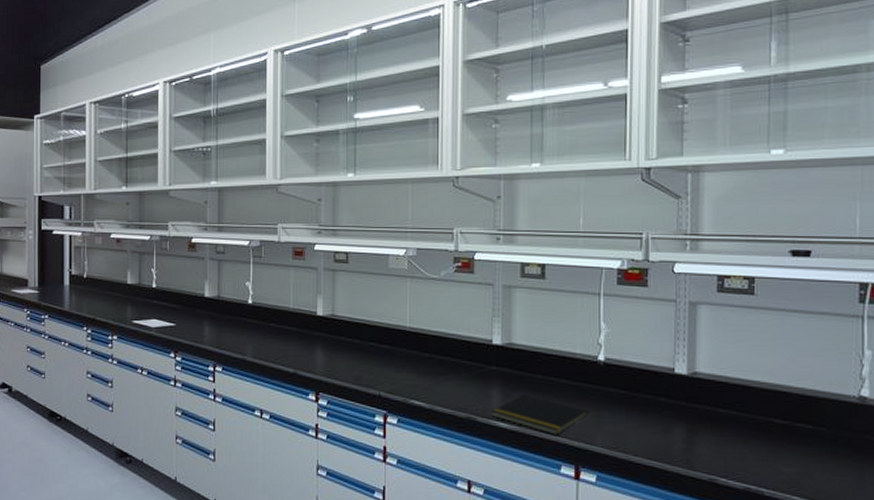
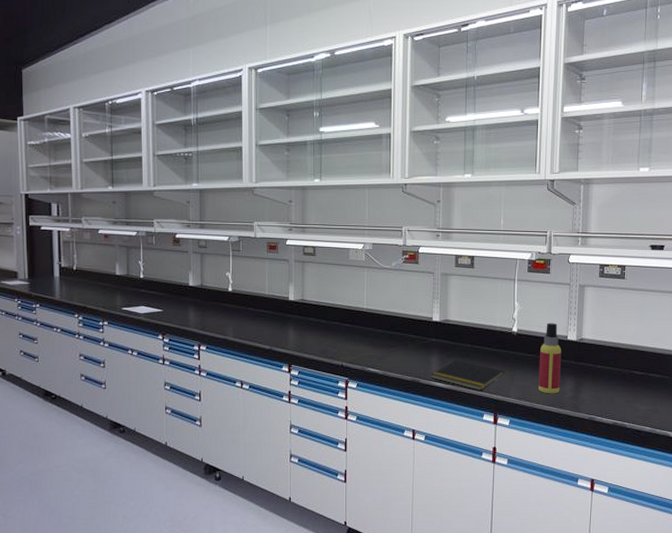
spray bottle: none [635,351,667,444] -> present [539,323,562,394]

